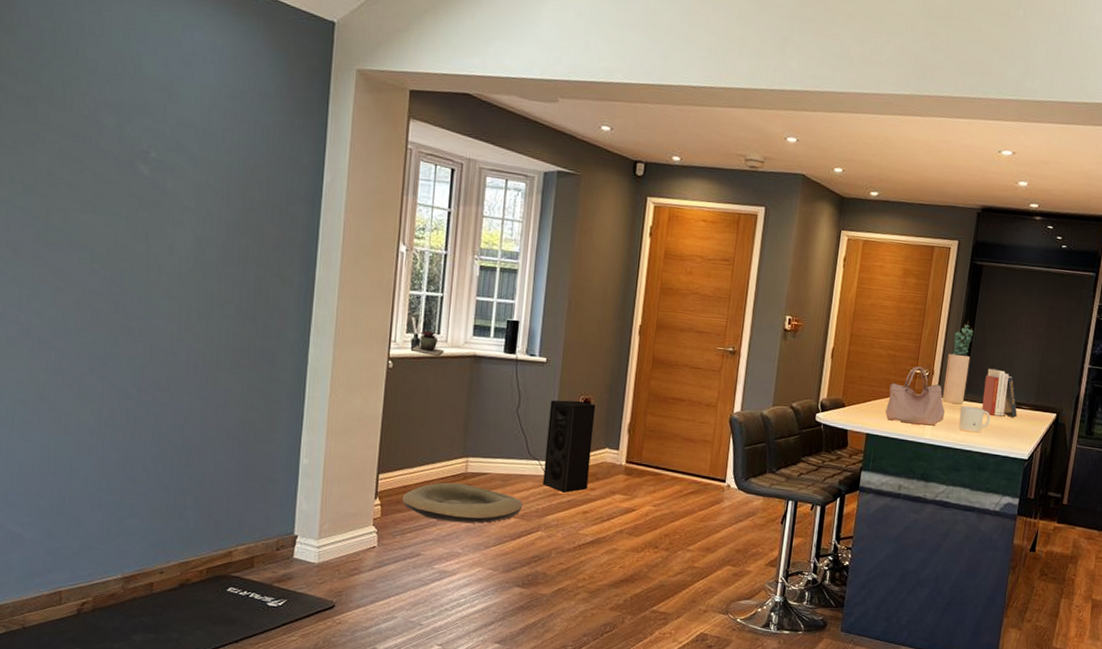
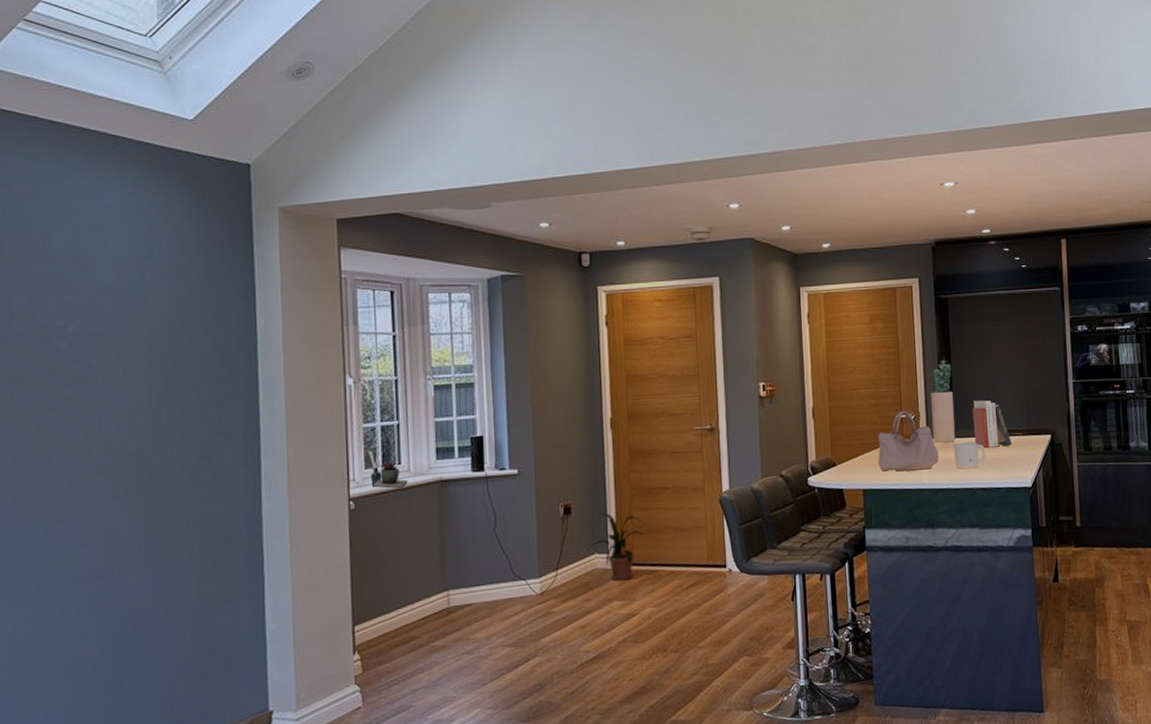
dog bed: present [402,482,523,523] -> none [383,619,515,665]
speaker: present [542,400,596,493] -> none [528,508,582,610]
house plant: none [600,413,656,478] -> present [587,513,645,581]

